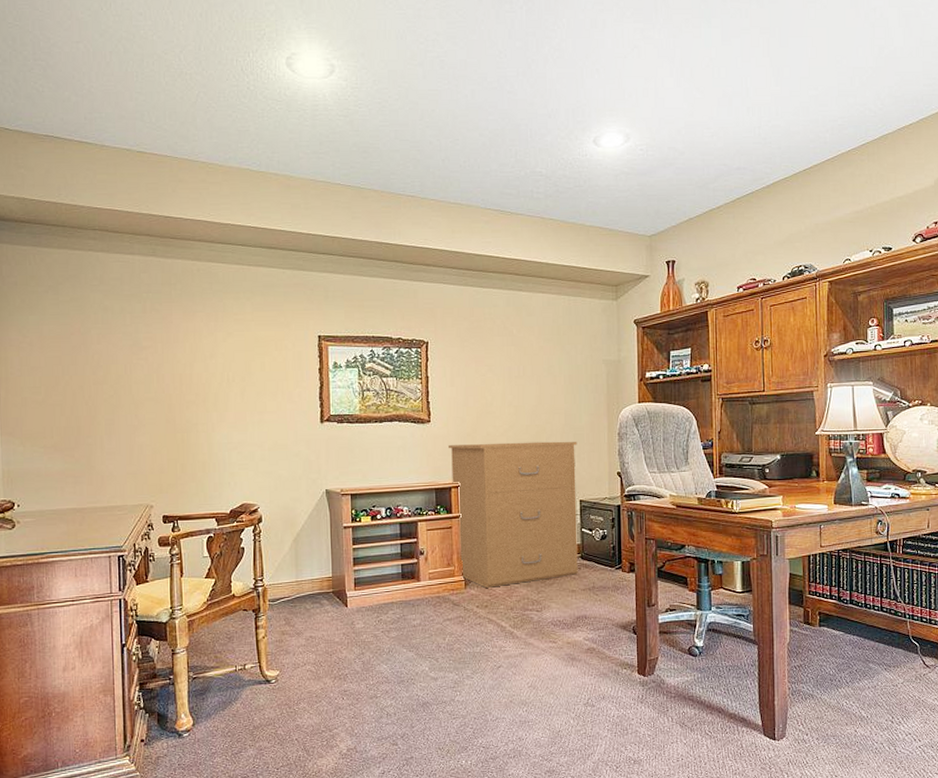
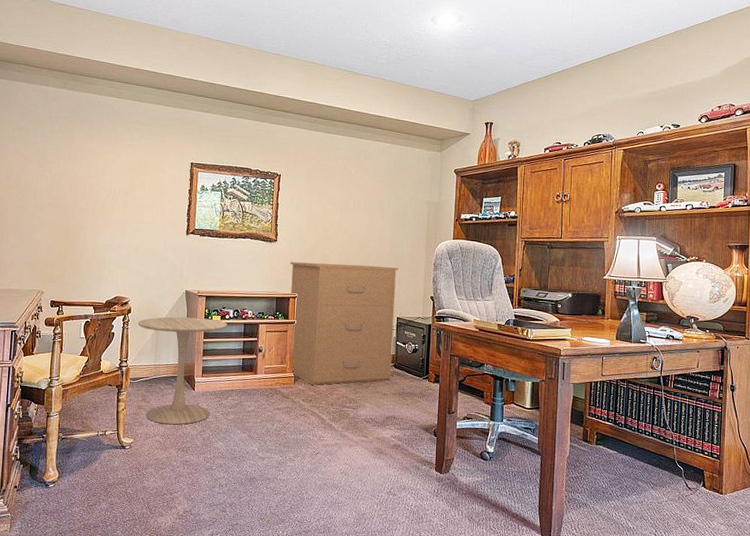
side table: none [272,520,380,650] -> present [138,316,228,425]

